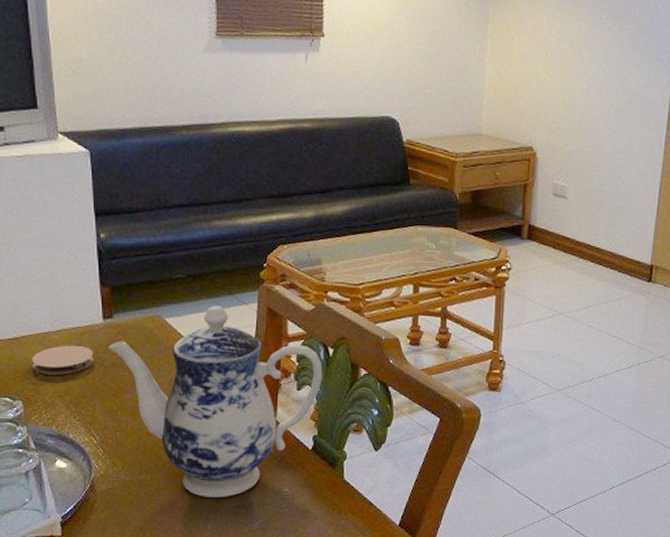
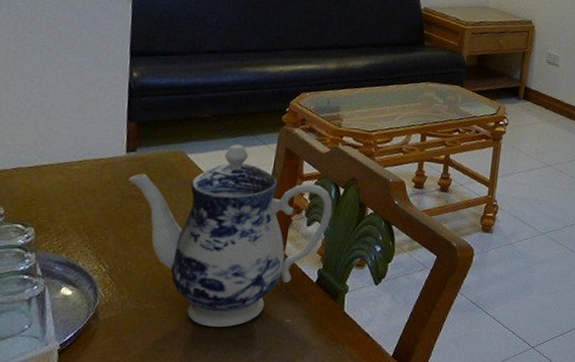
coaster: present [32,345,94,375] -> none [49,175,113,204]

